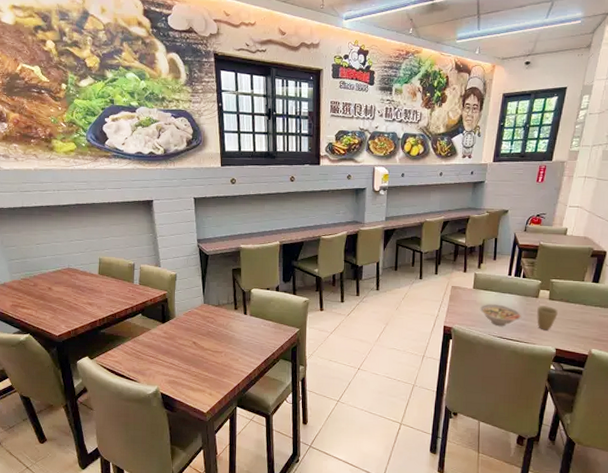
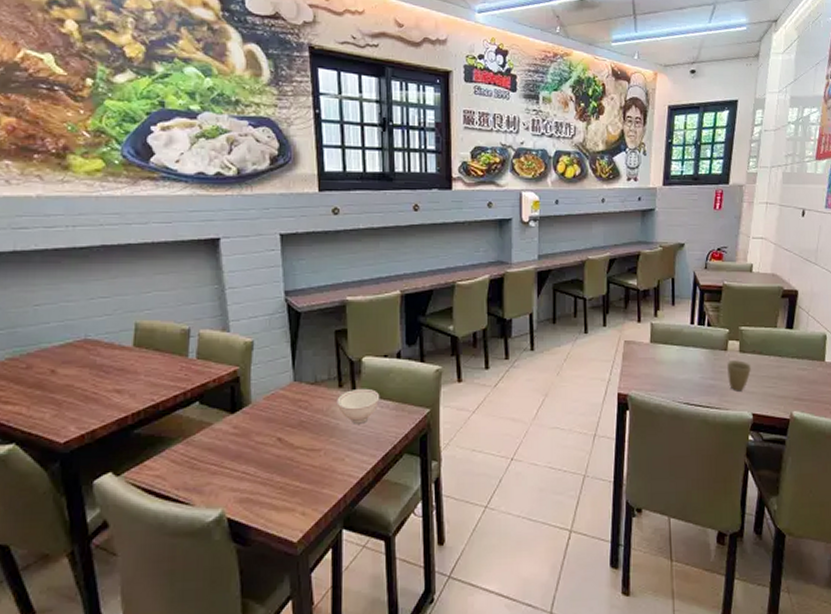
bowl: none [233,311,264,336] -> present [336,388,380,424]
soup bowl: present [479,304,522,327] -> none [659,361,711,390]

